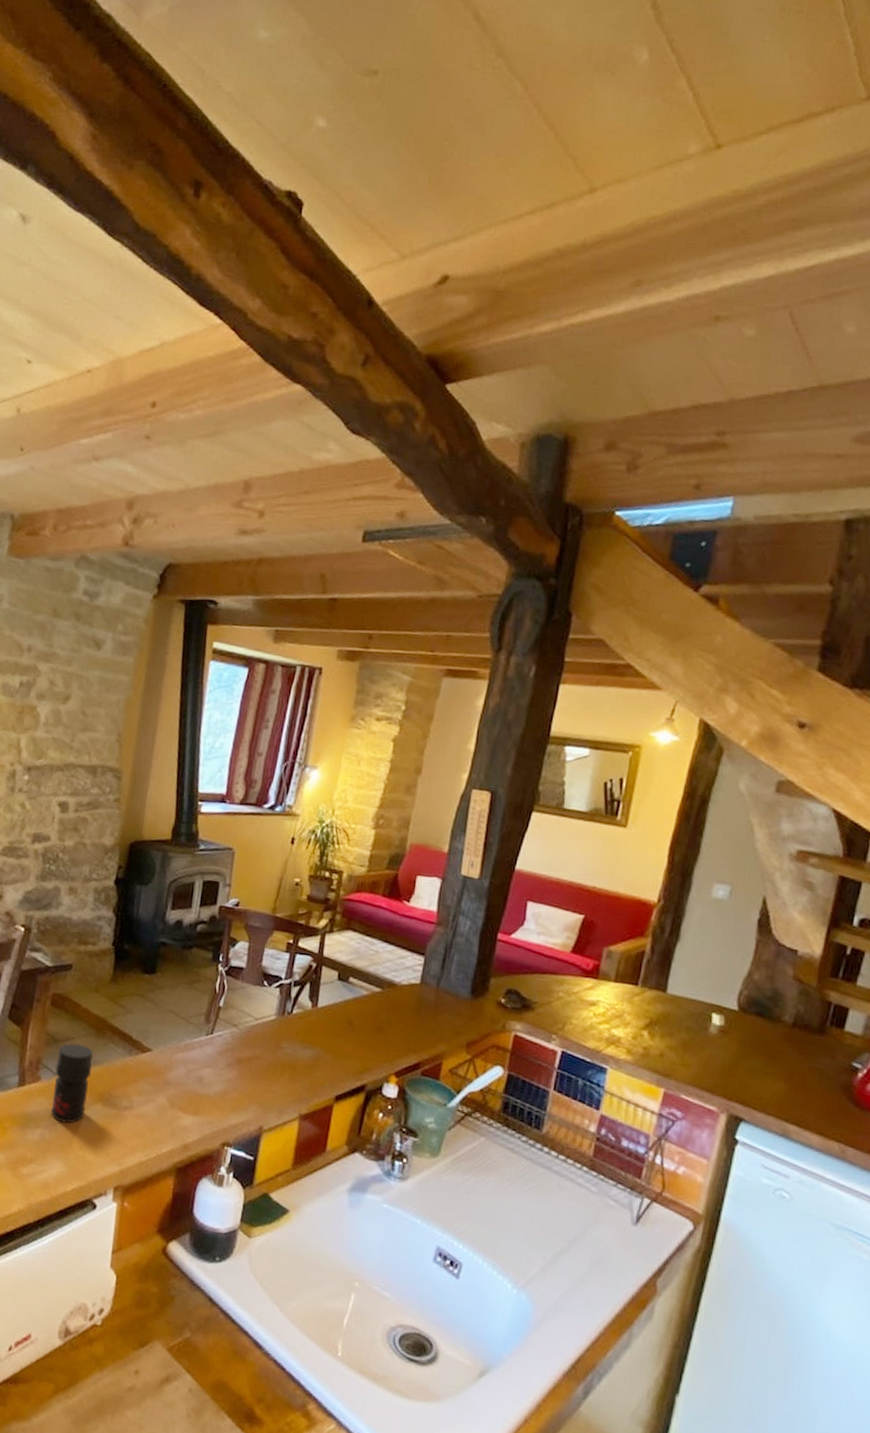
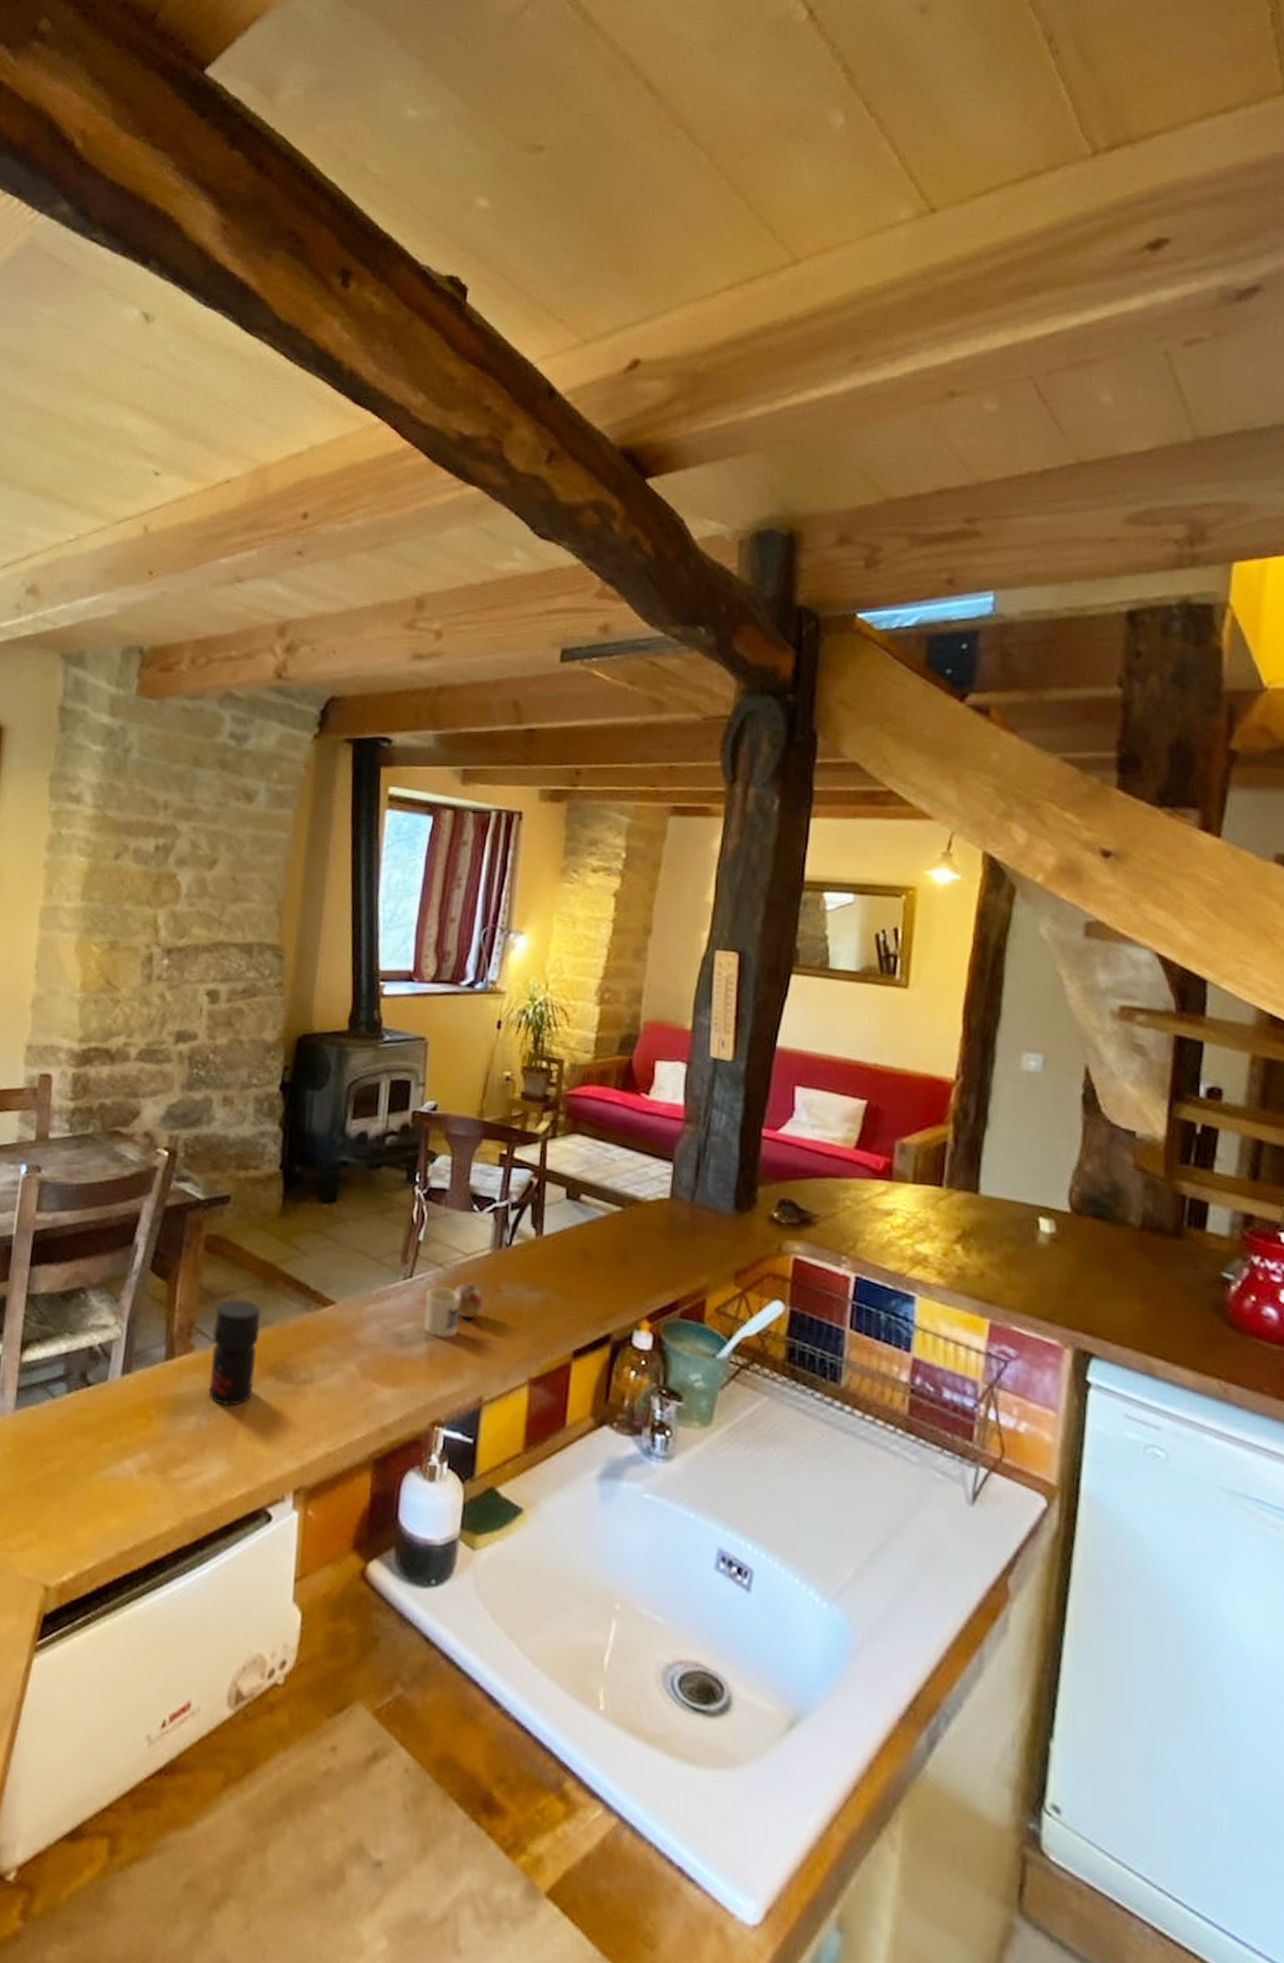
mug: none [220,1040,268,1082] -> present [424,1283,484,1339]

